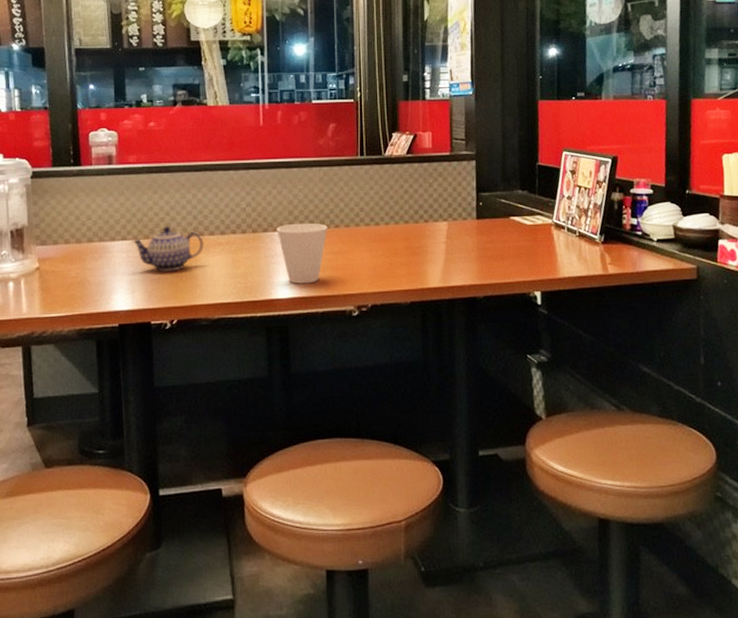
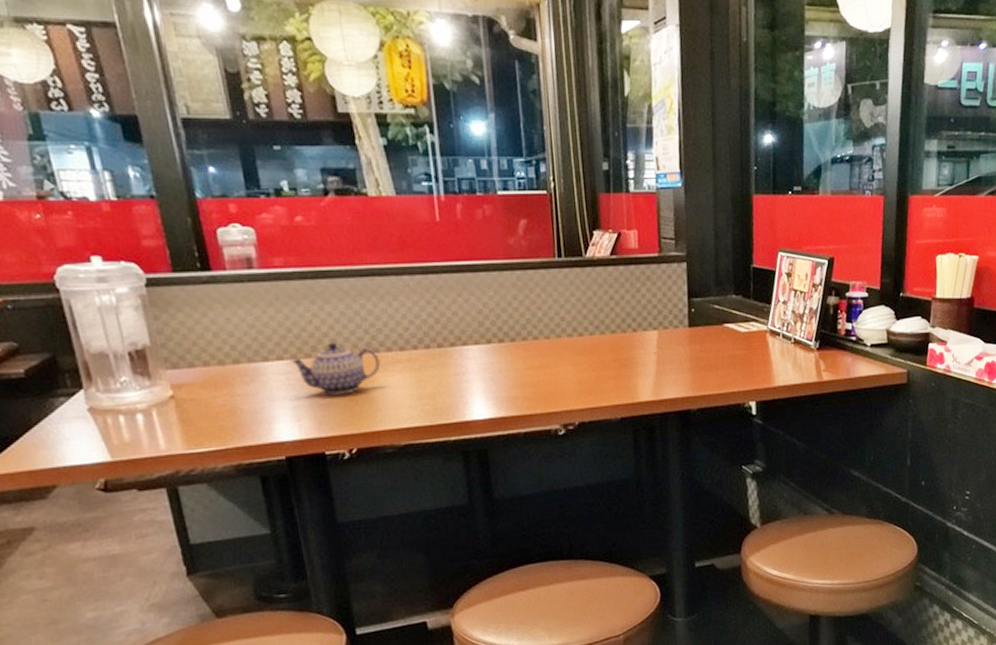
cup: present [276,223,328,284] -> none [465,335,526,403]

